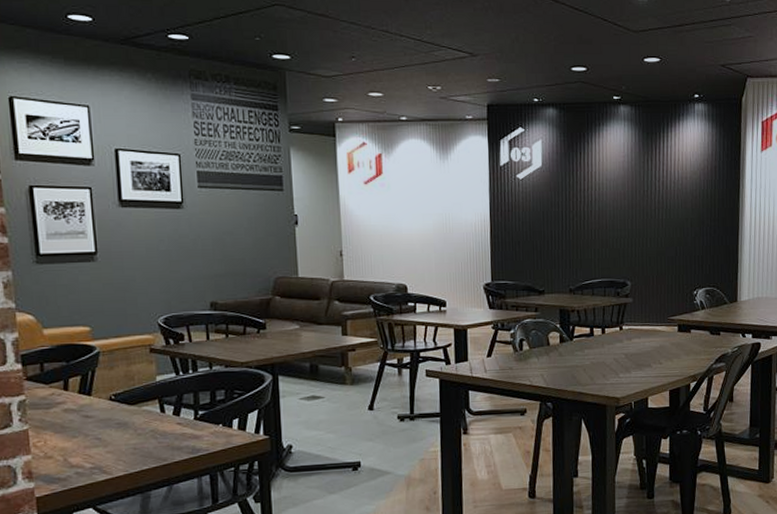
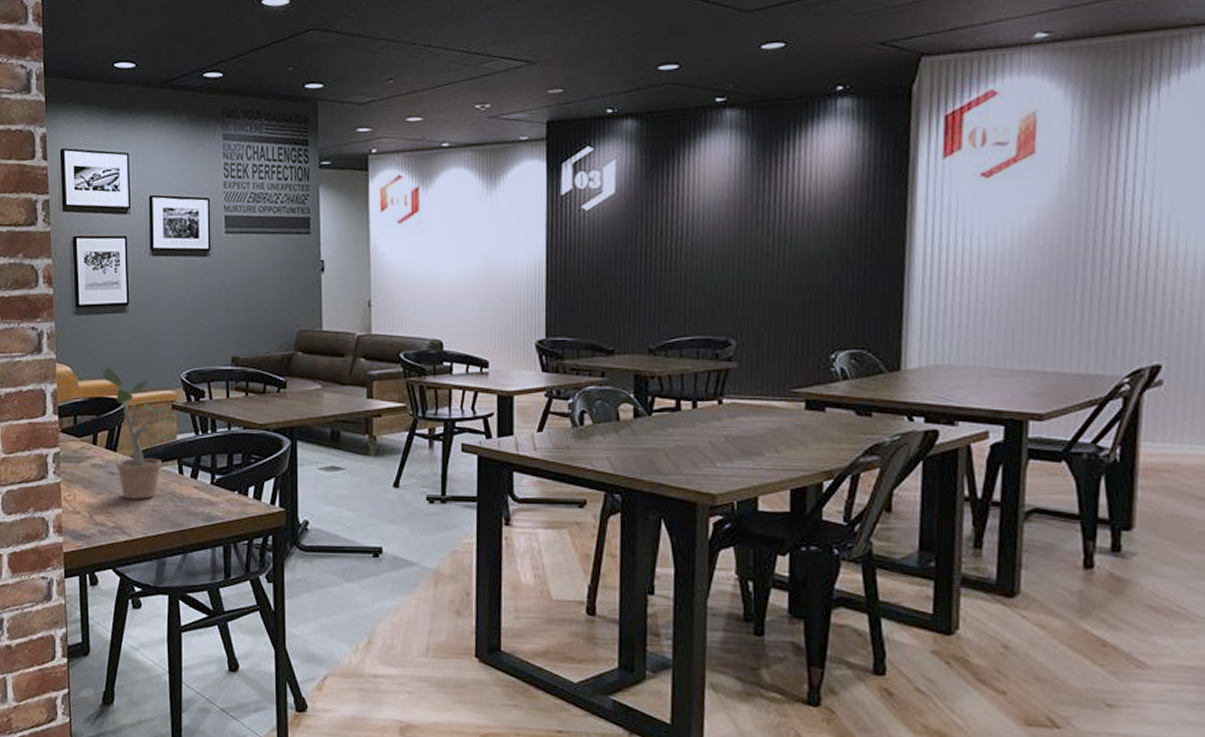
potted plant: none [68,314,157,440] -> present [99,367,177,499]

